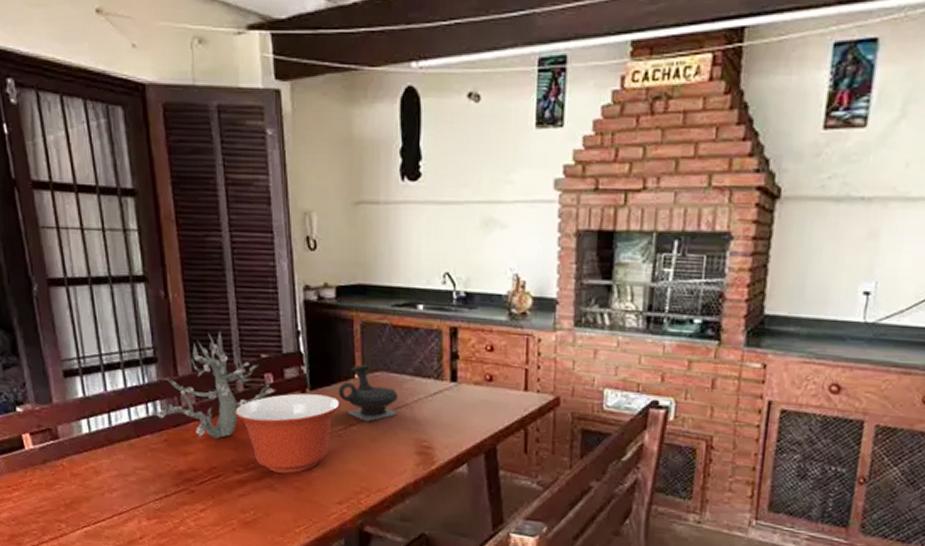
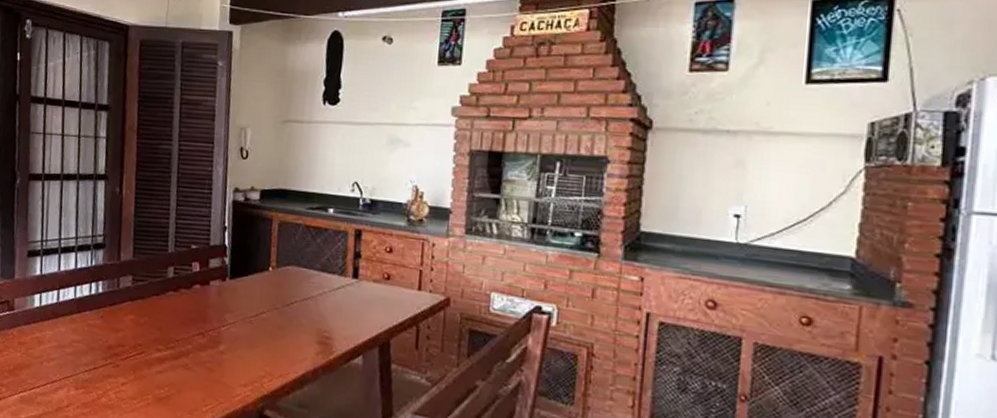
plant: present [148,331,277,439] -> none [91,223,201,319]
mixing bowl: present [235,393,340,474] -> none [163,281,254,355]
teapot: present [338,364,398,422] -> none [253,258,305,311]

